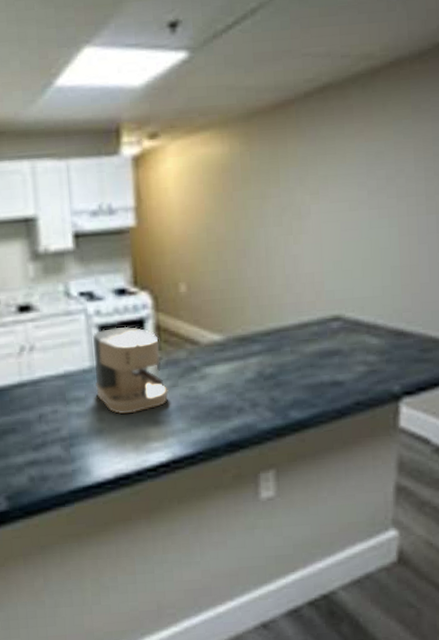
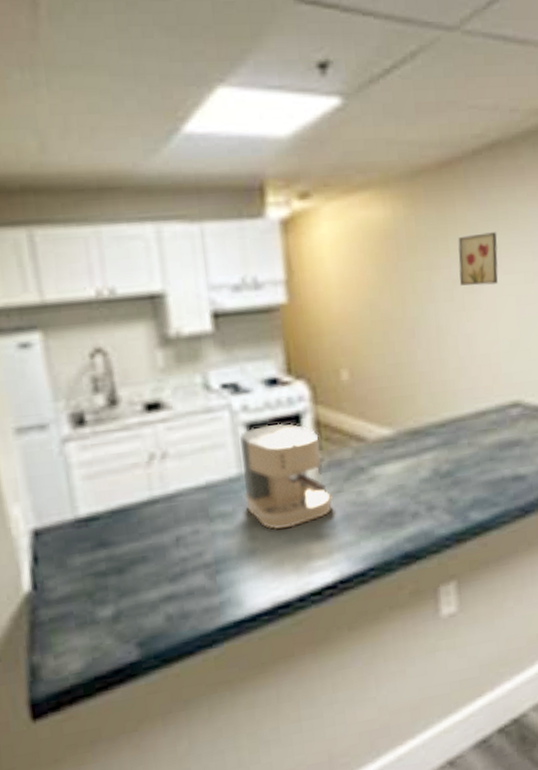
wall art: none [288,165,325,213] -> present [458,232,498,286]

